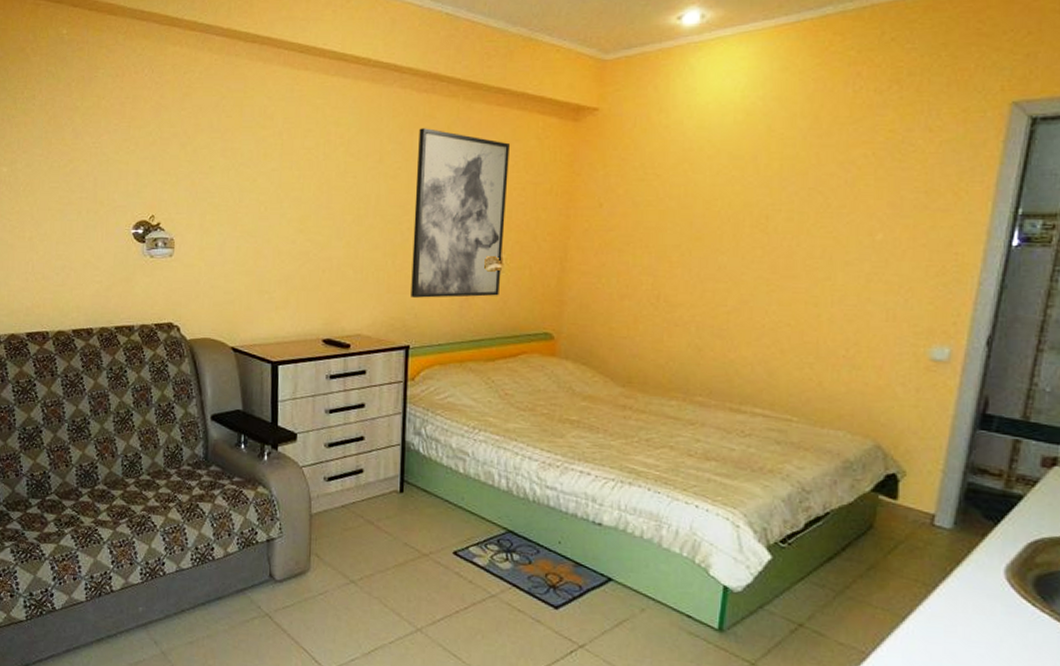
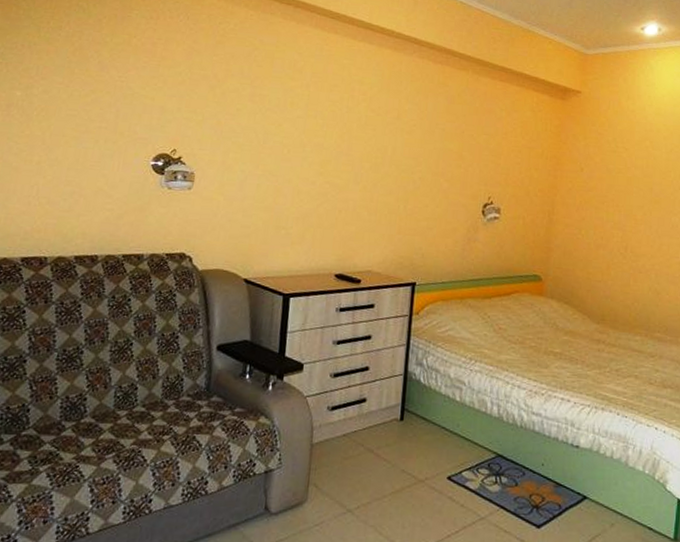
wall art: present [411,128,511,298] -> none [419,93,510,241]

